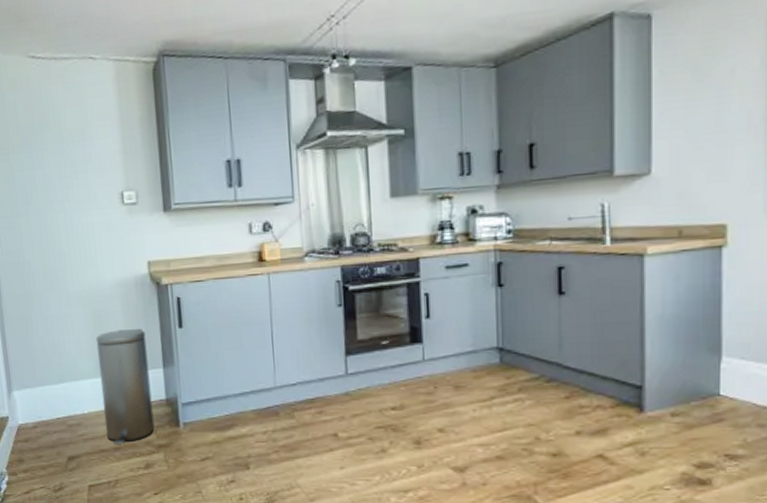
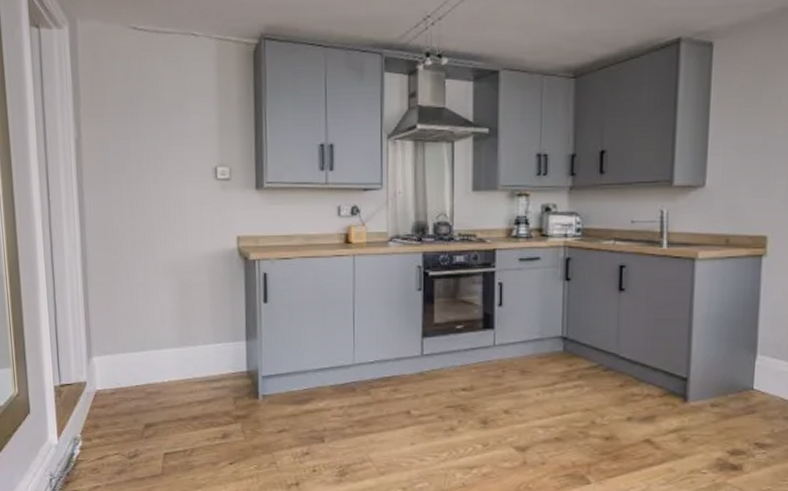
pedal bin: present [96,329,155,444] -> none [180,302,234,414]

